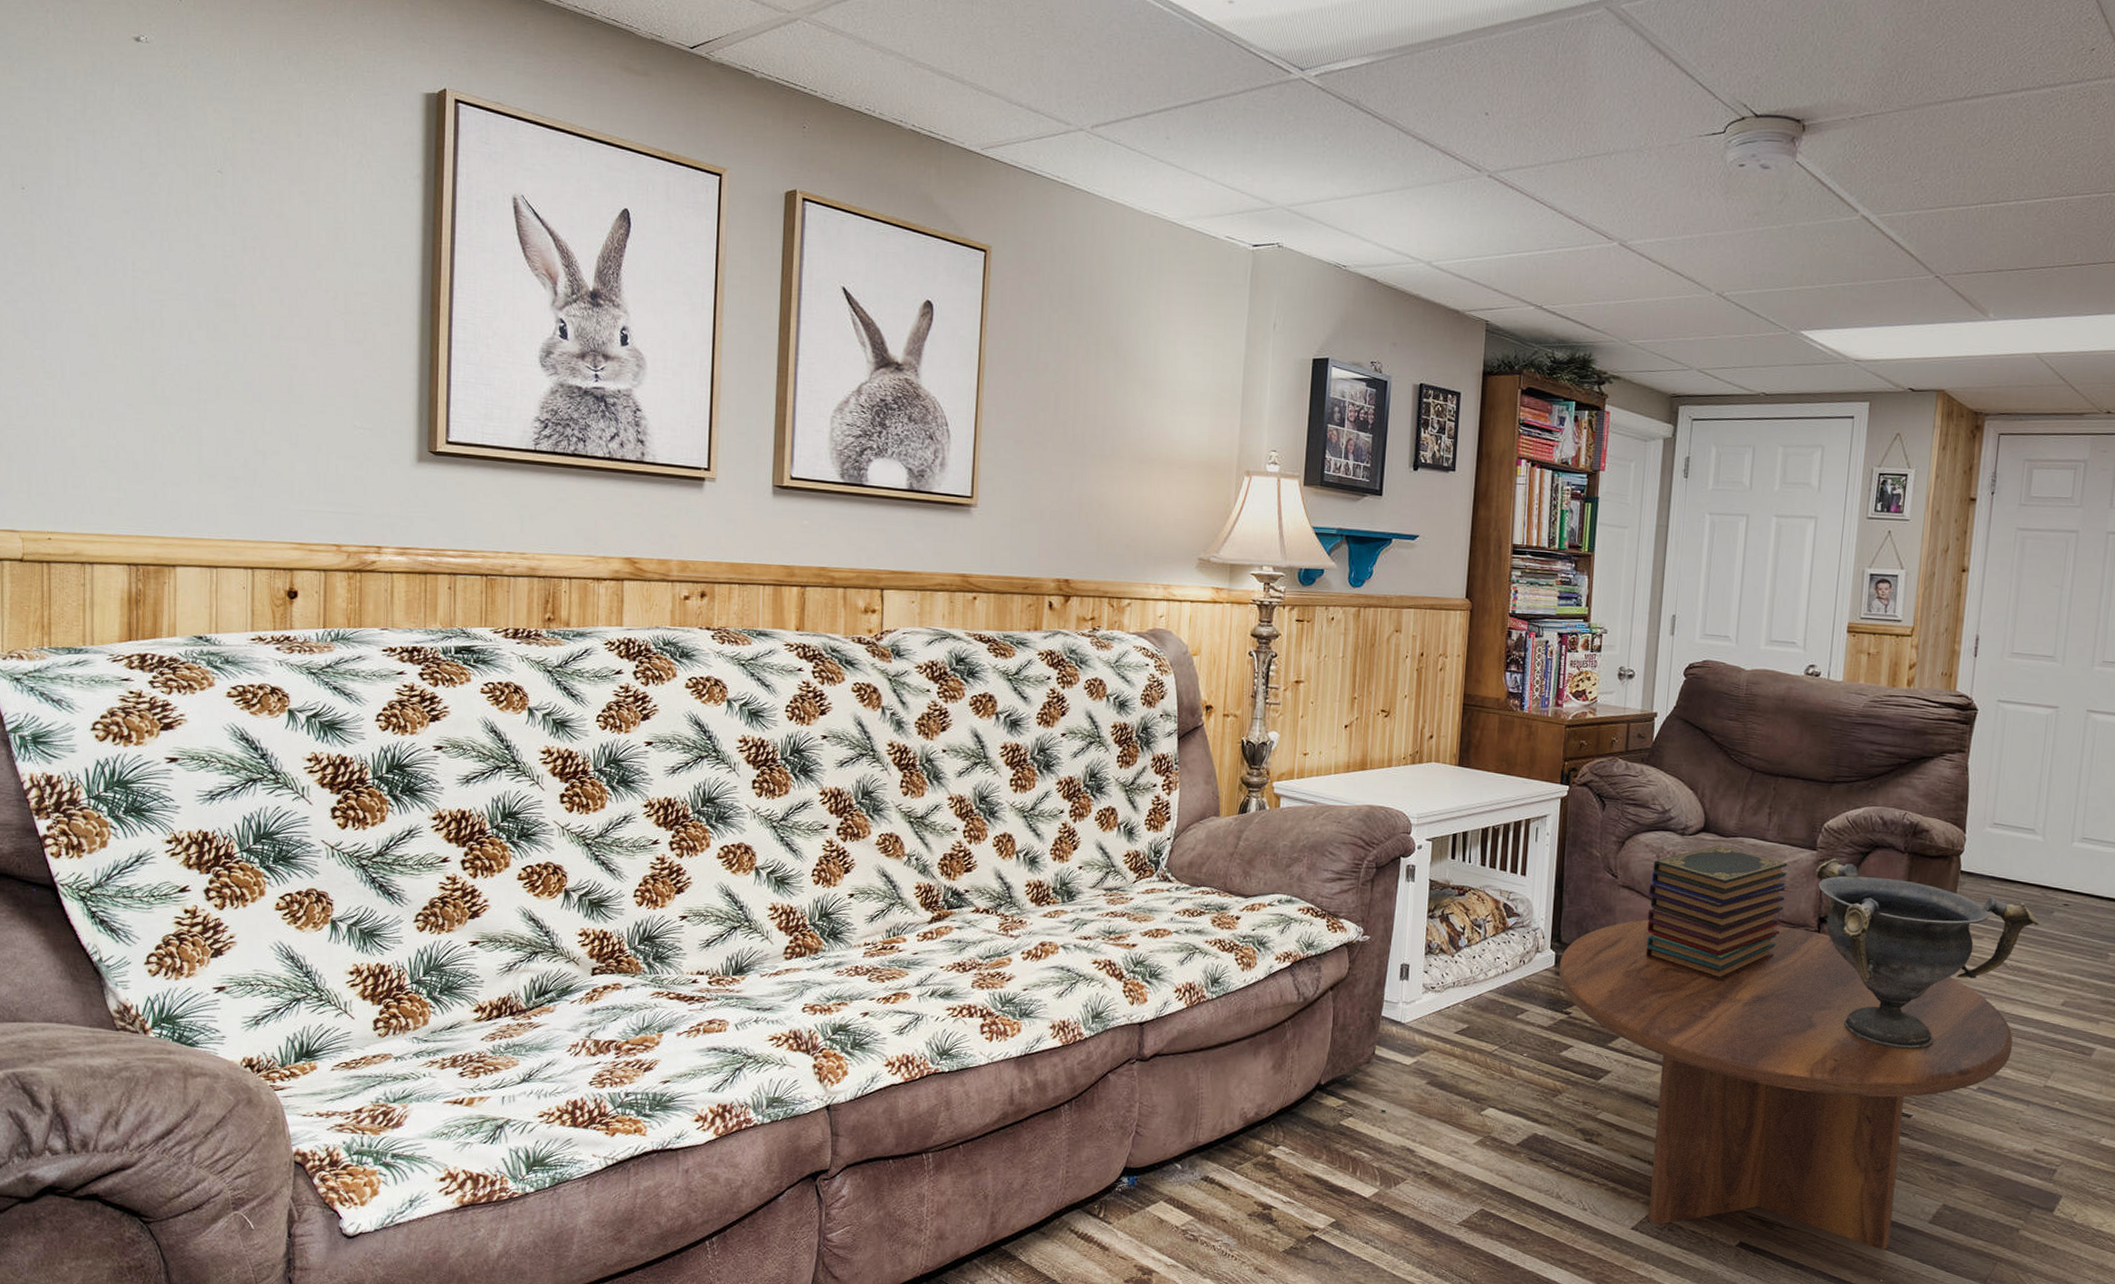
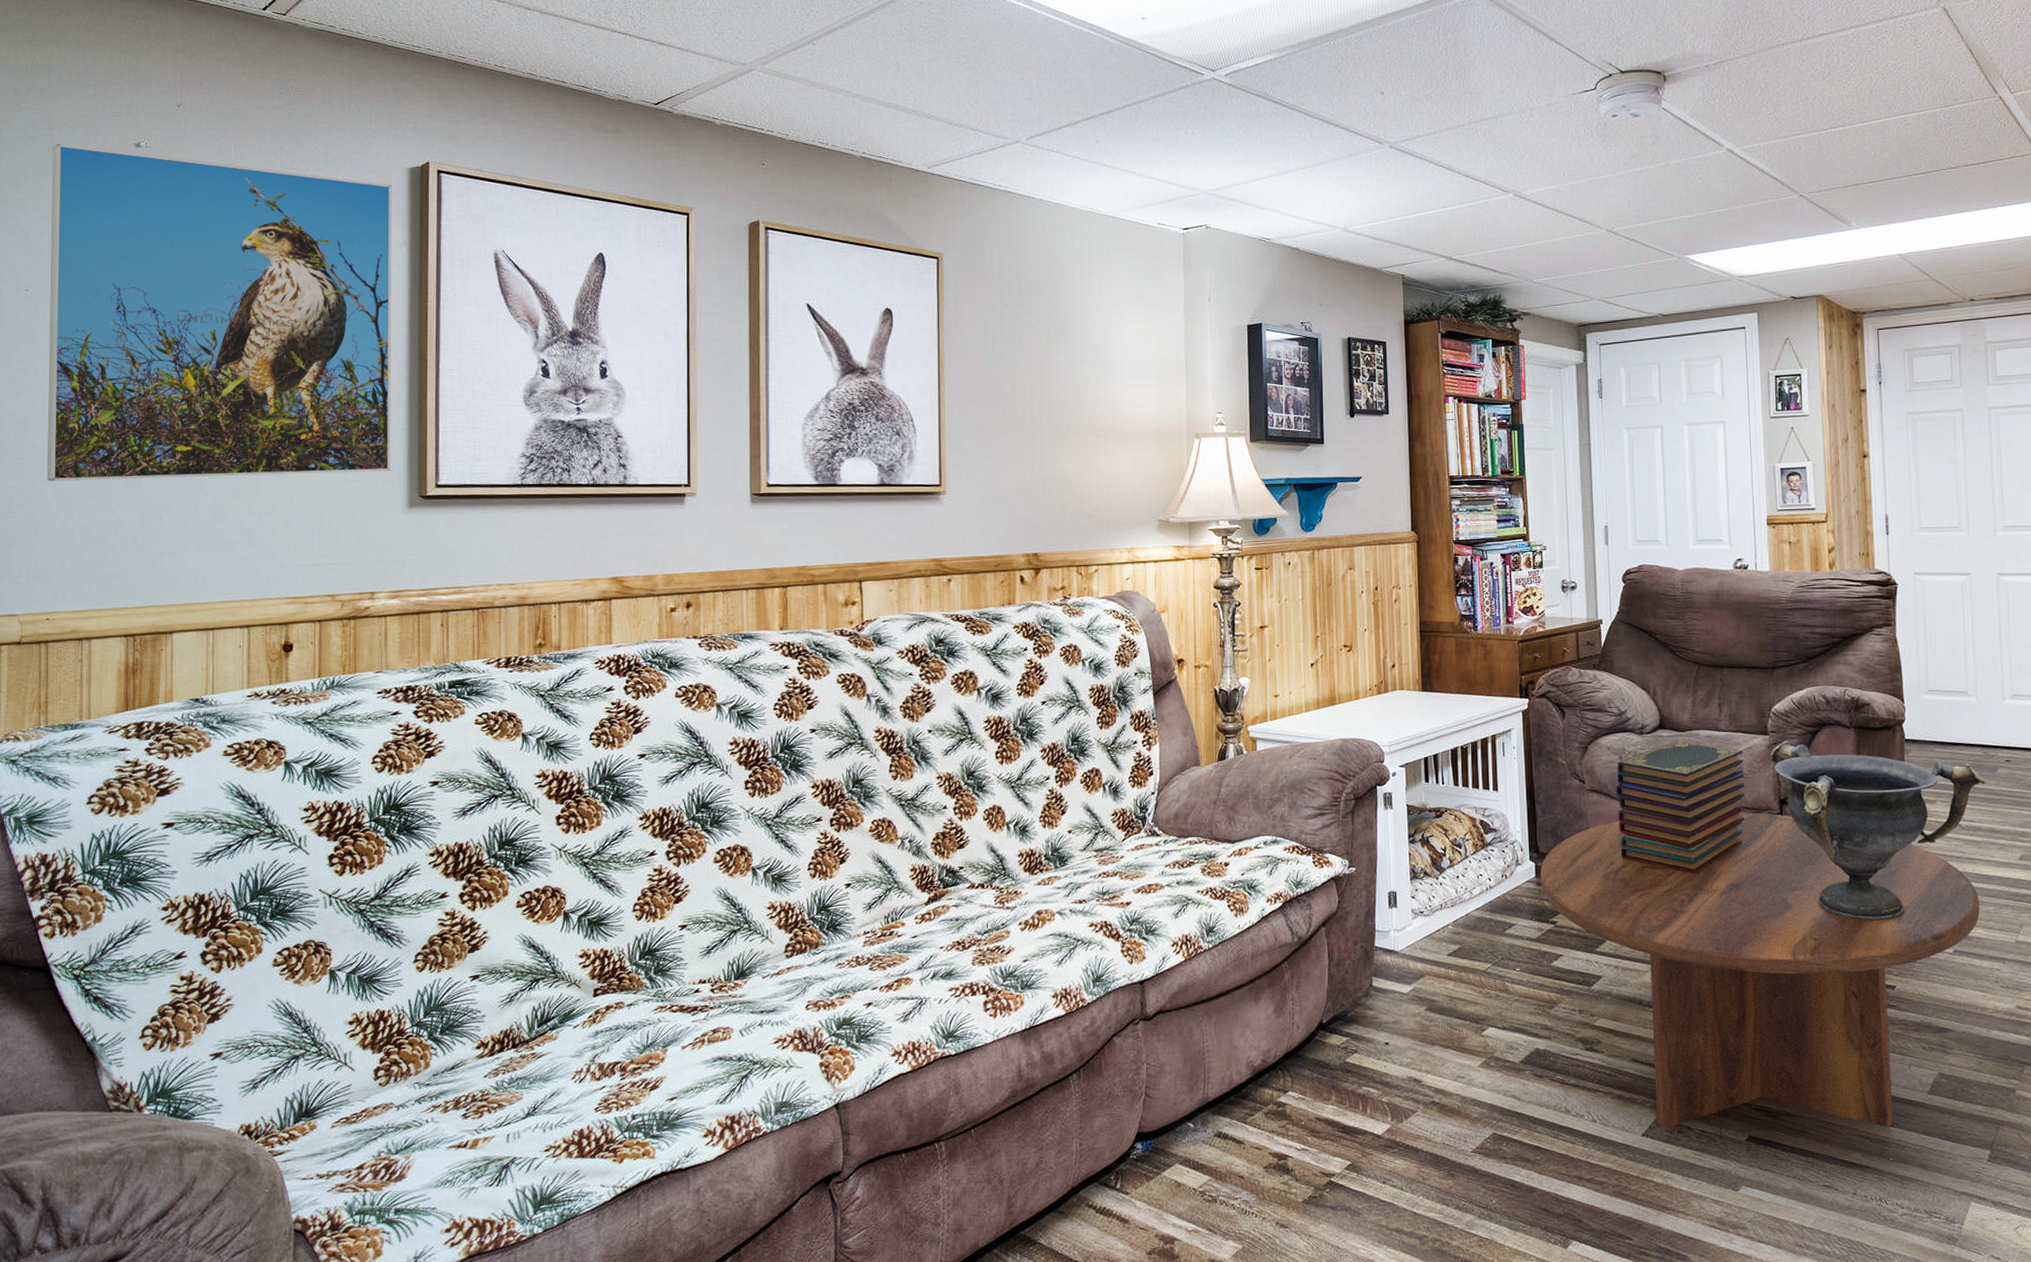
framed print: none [46,30,406,421] -> present [46,144,392,482]

